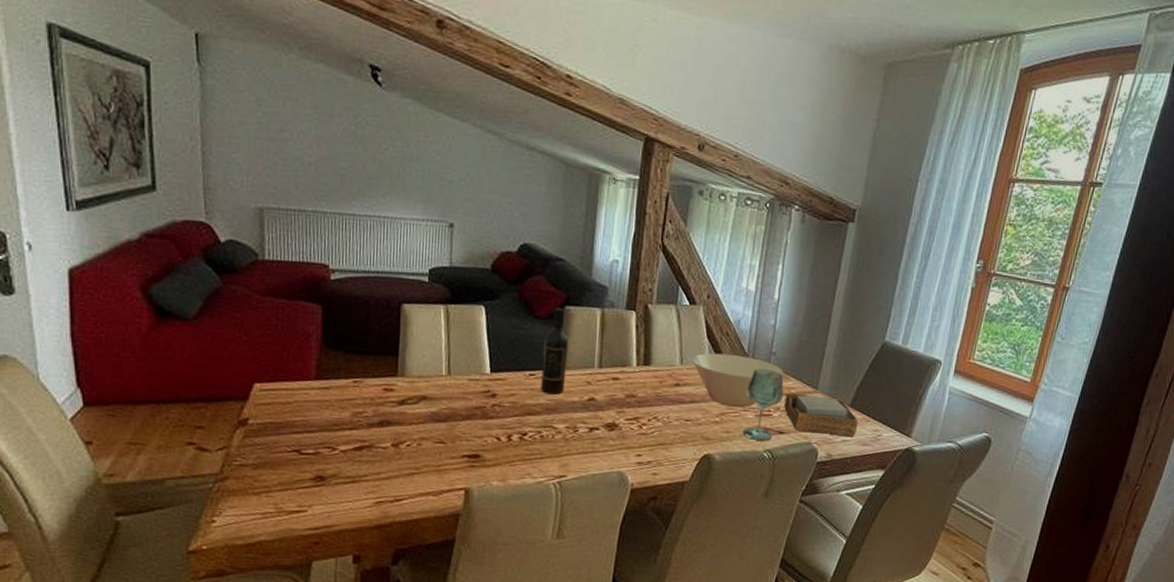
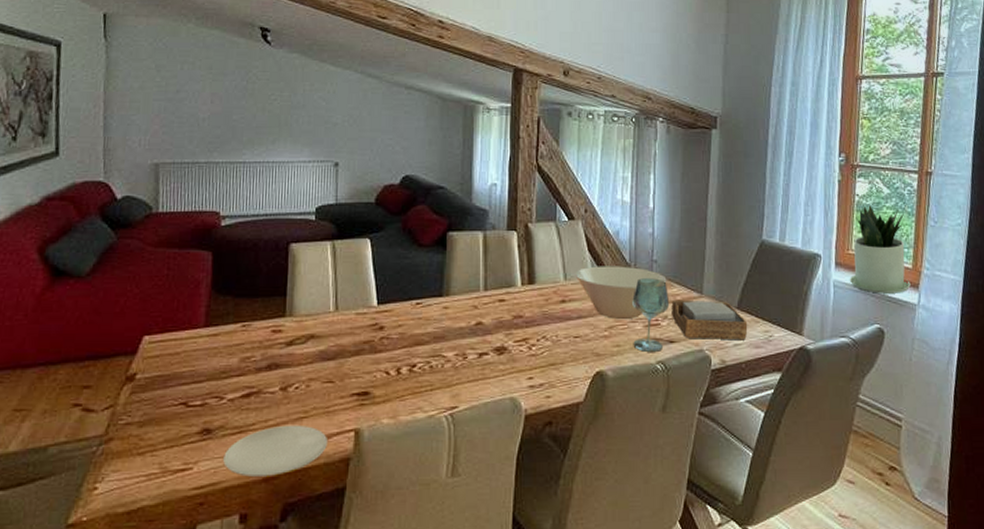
plate: none [337,479,438,524] -> present [223,424,327,477]
wine bottle: present [541,307,569,395] -> none [428,234,453,322]
planter: none [965,316,1032,405] -> present [849,205,911,294]

